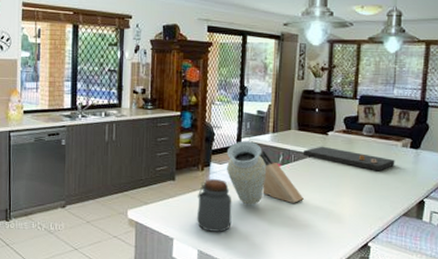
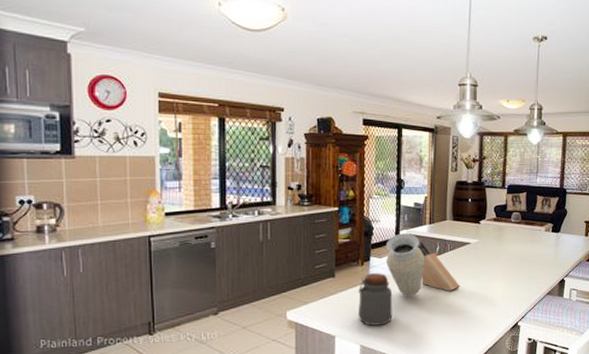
cutting board: present [303,146,395,171] -> none [458,234,540,255]

